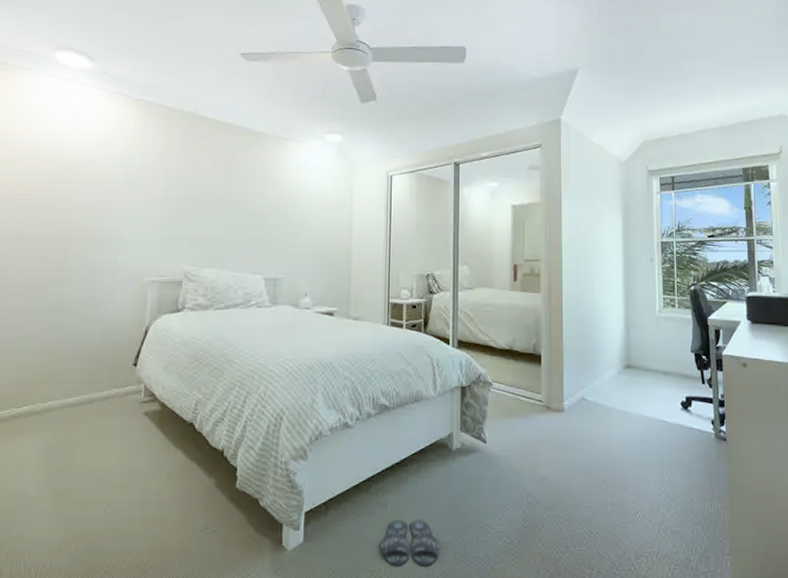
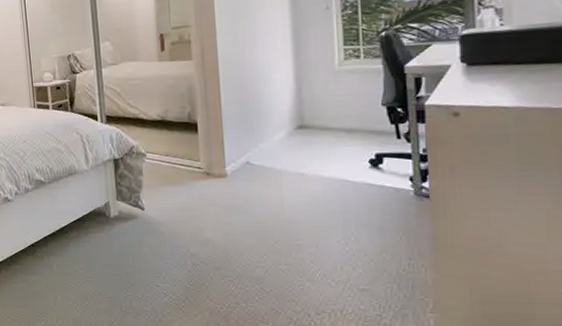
slippers: present [380,519,439,566] -> none [49,278,106,317]

